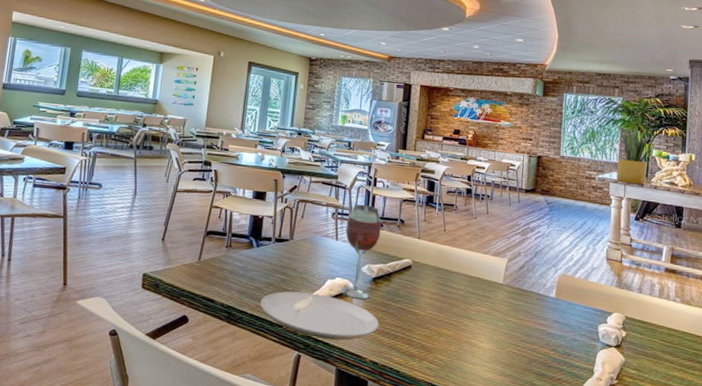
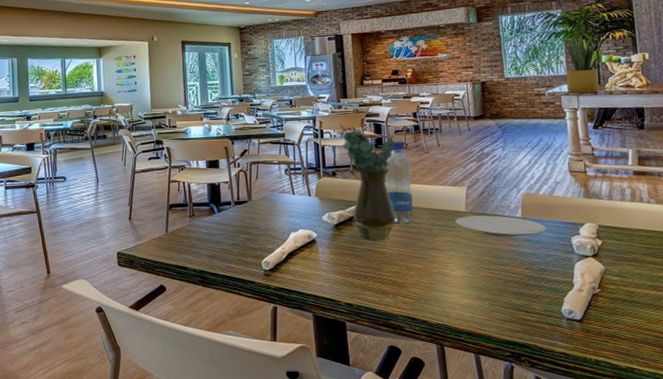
plate: present [260,291,379,341] -> none [230,247,348,289]
wineglass: present [340,204,382,299] -> none [300,157,336,246]
vase: none [392,176,446,301] -> present [340,125,396,240]
bottle: none [430,201,458,288] -> present [385,141,414,224]
plate: none [491,288,577,318] -> present [455,215,546,237]

